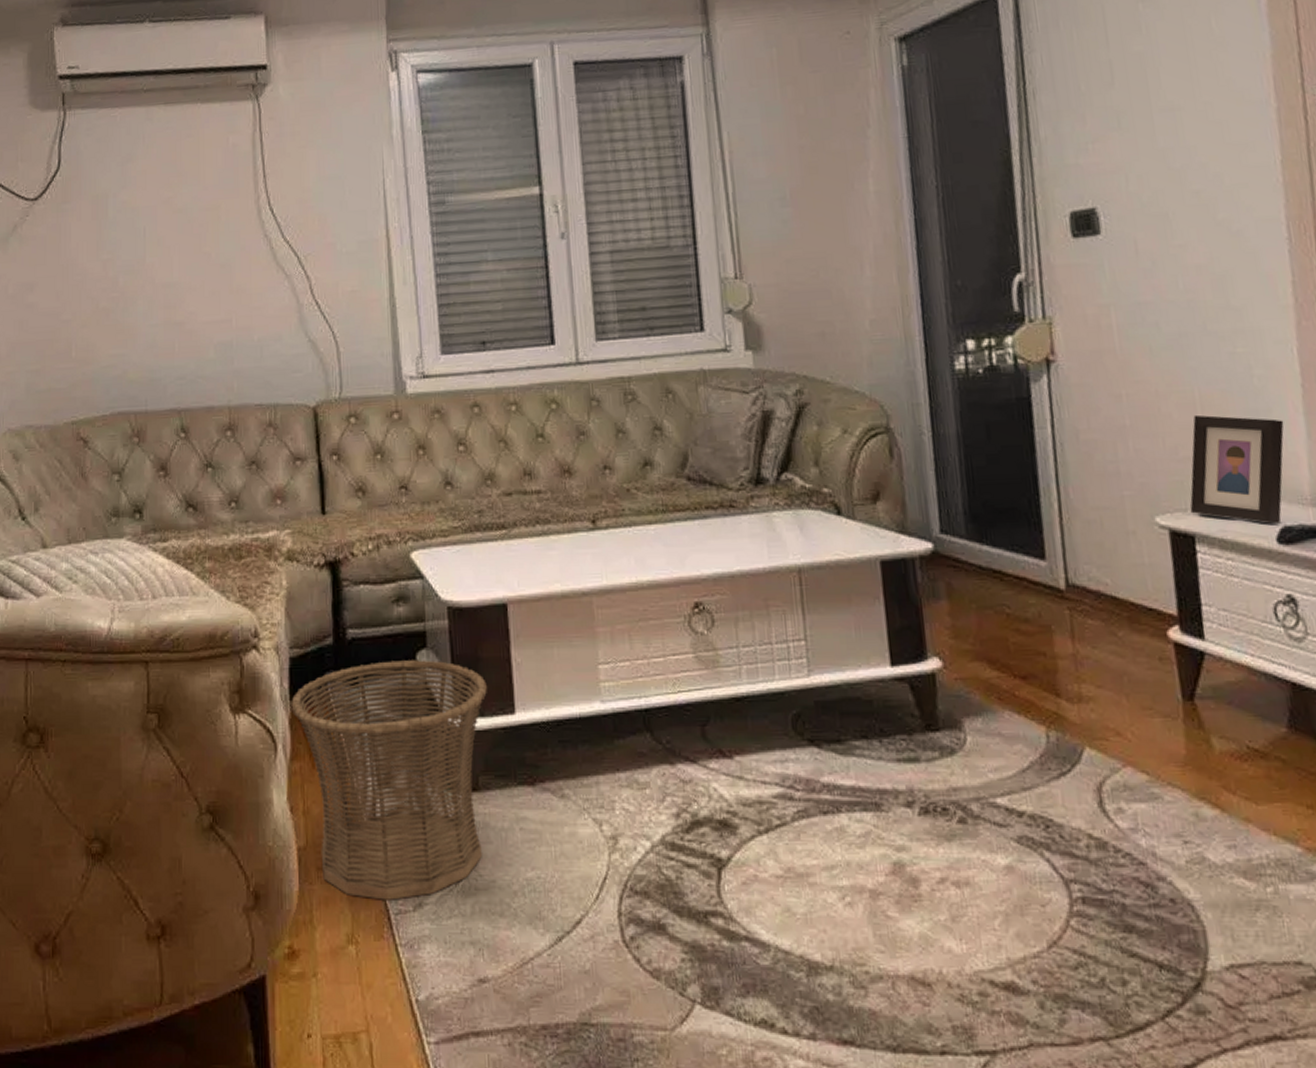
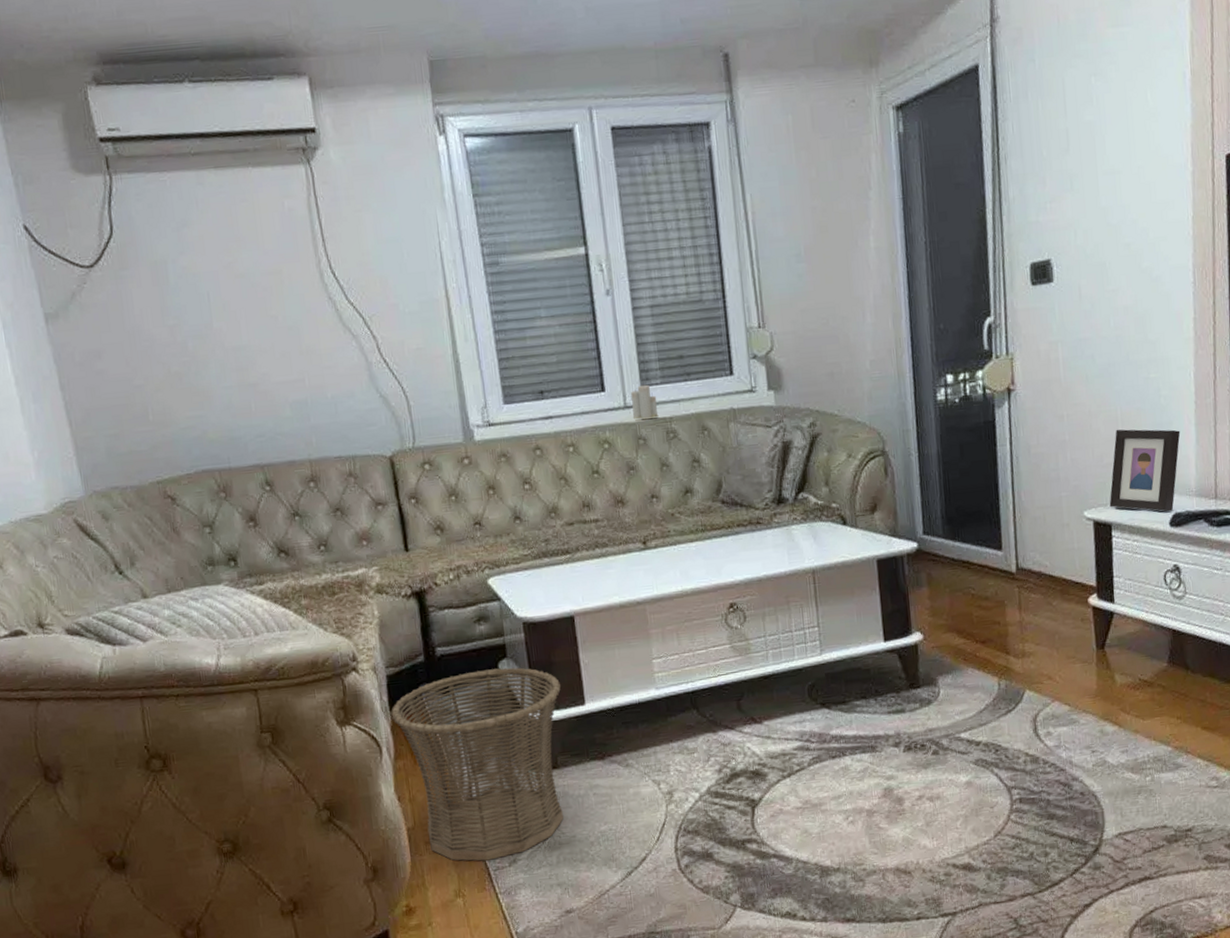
candle: none [585,336,616,379] -> present [631,382,659,420]

